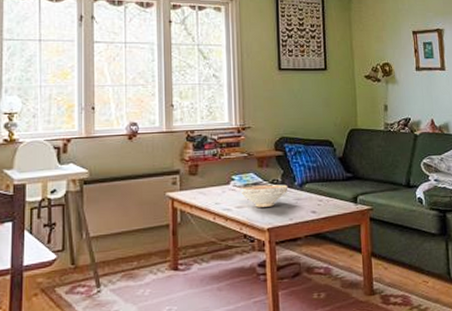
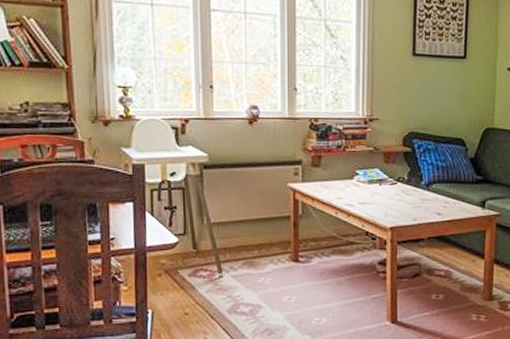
decorative bowl: present [241,184,288,207] -> none [364,182,414,205]

